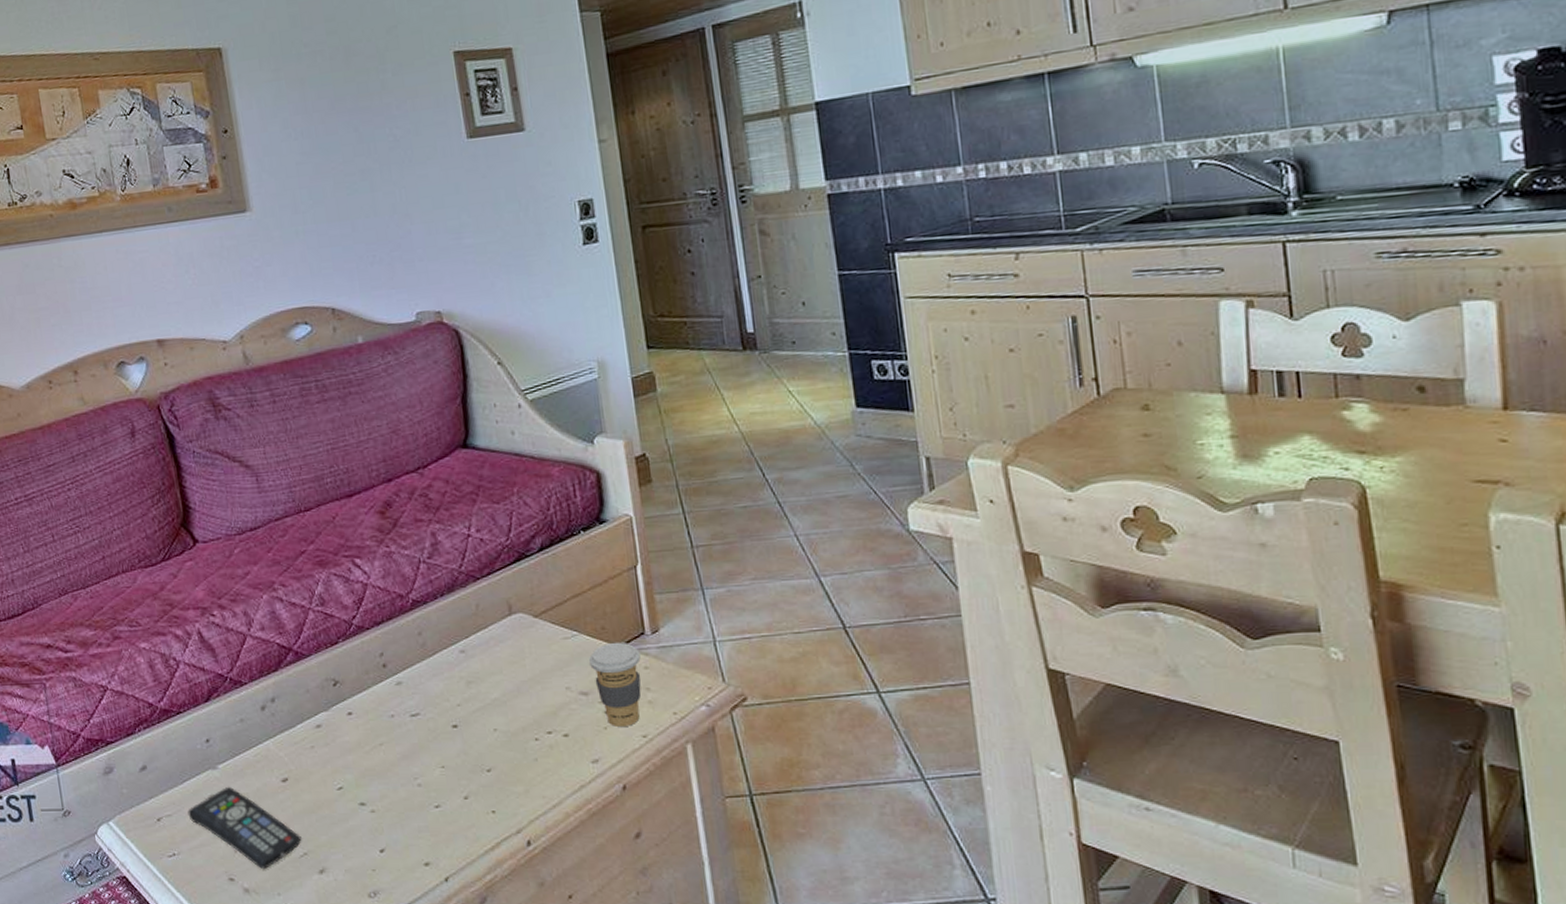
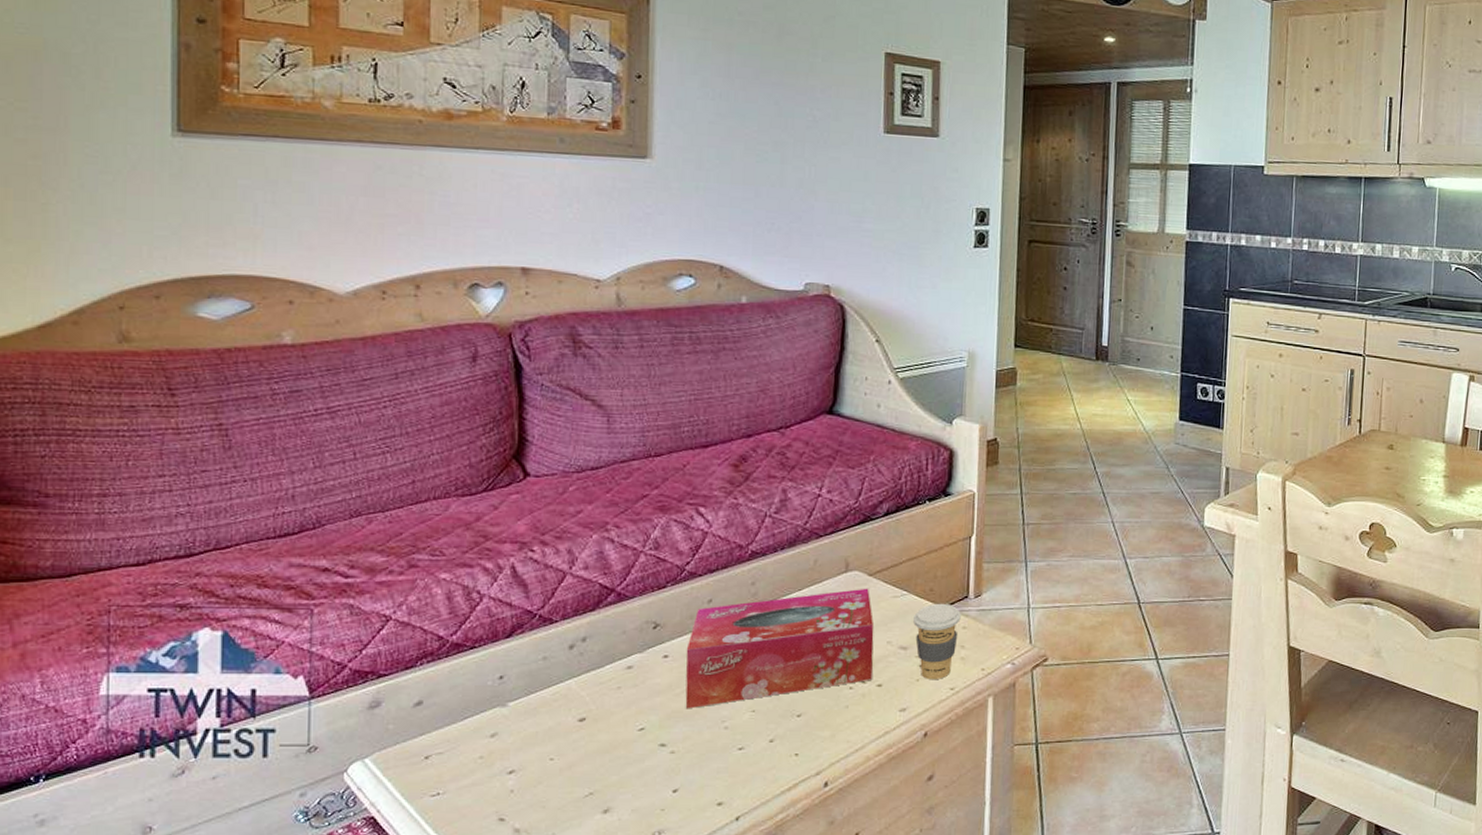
remote control: present [187,786,302,869] -> none [463,724,590,809]
tissue box: none [367,630,558,767] -> present [685,588,874,709]

